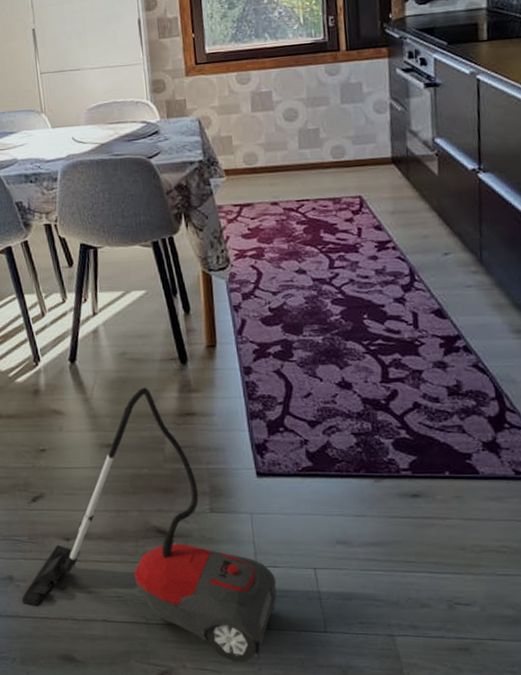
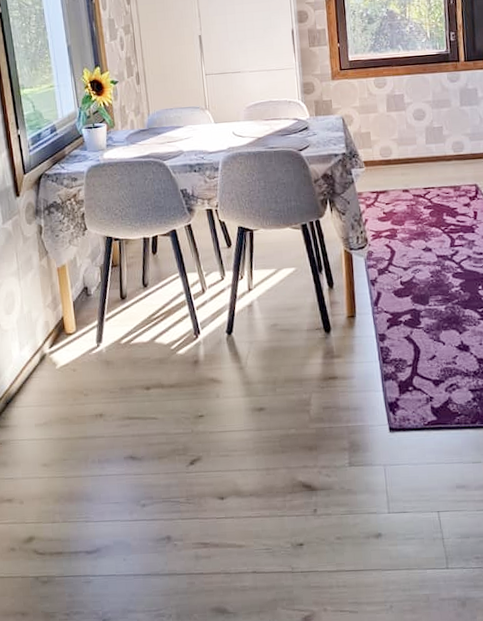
vacuum cleaner: present [21,387,277,663] -> none [178,355,406,602]

